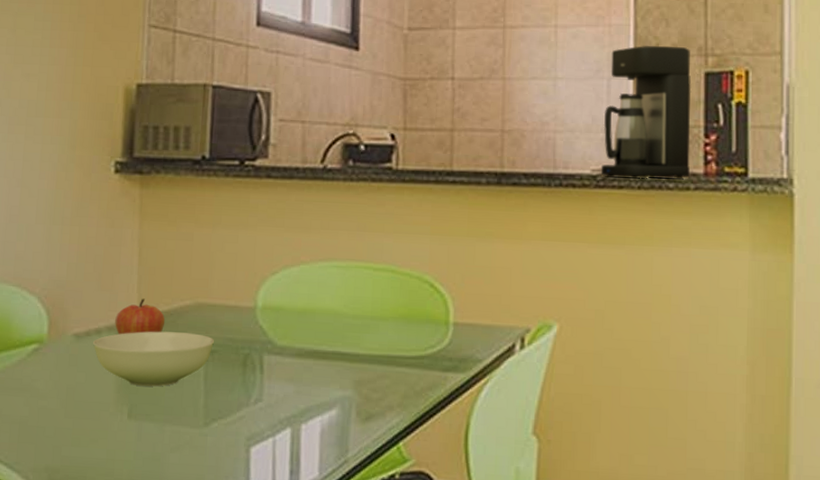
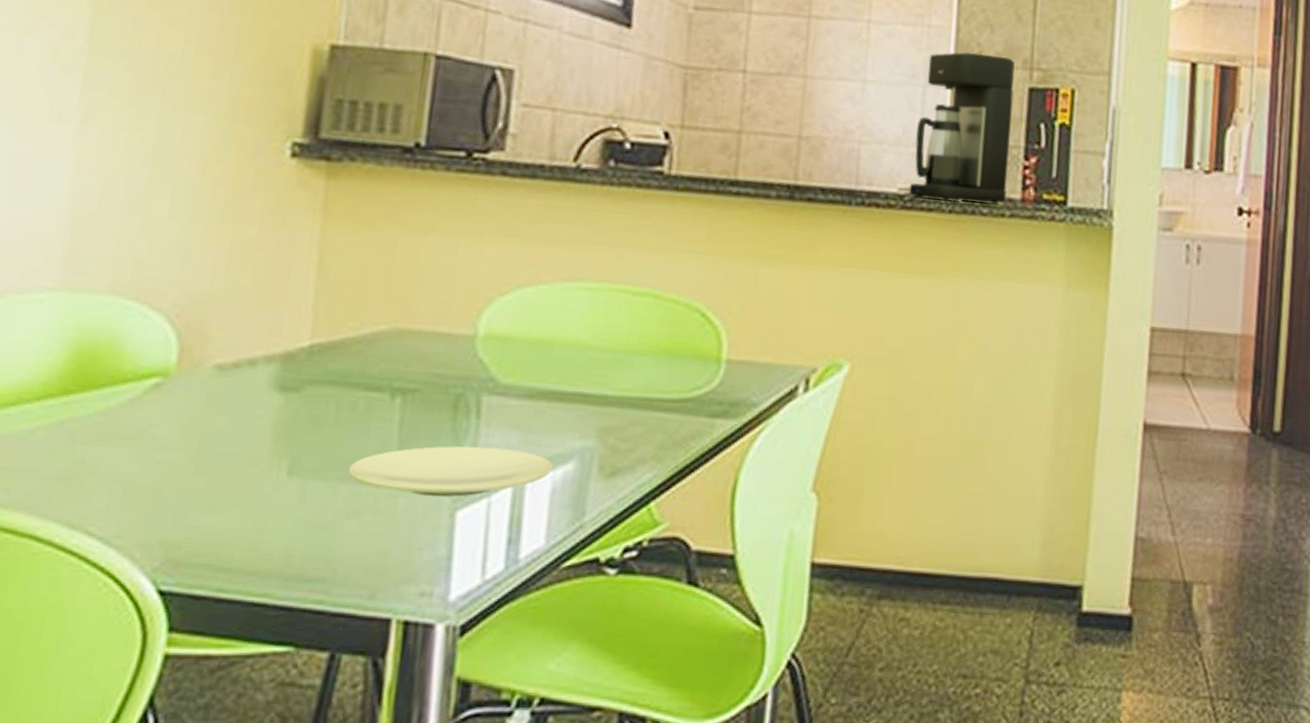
bowl: present [92,331,215,387] -> none [242,363,417,435]
fruit: present [115,298,166,335] -> none [277,320,350,367]
plate: none [170,395,321,436] -> present [348,446,553,497]

